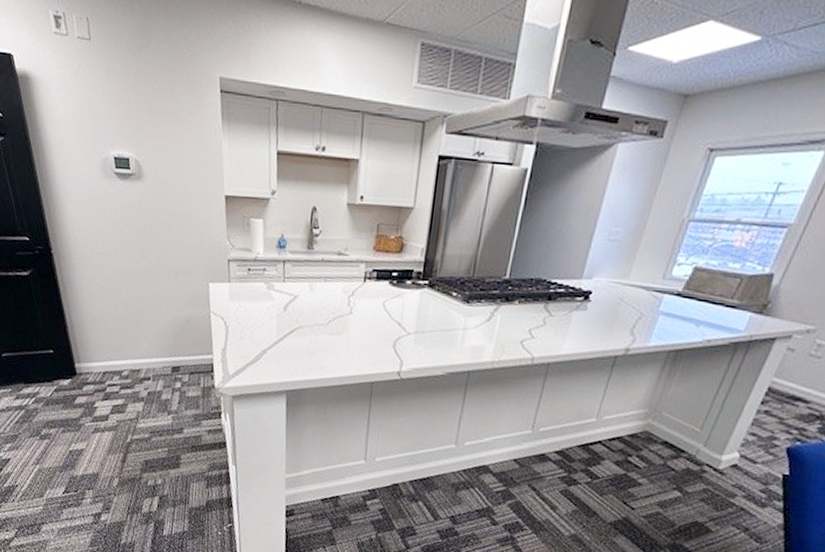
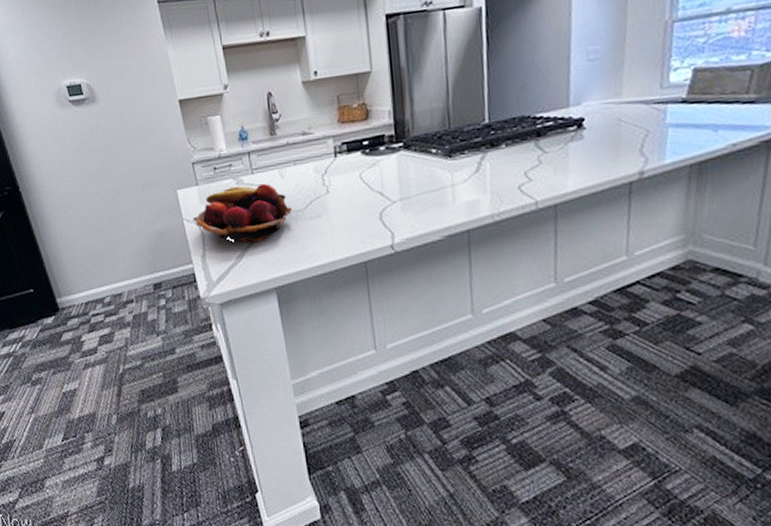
fruit basket: none [220,290,316,346] -> present [193,183,293,243]

